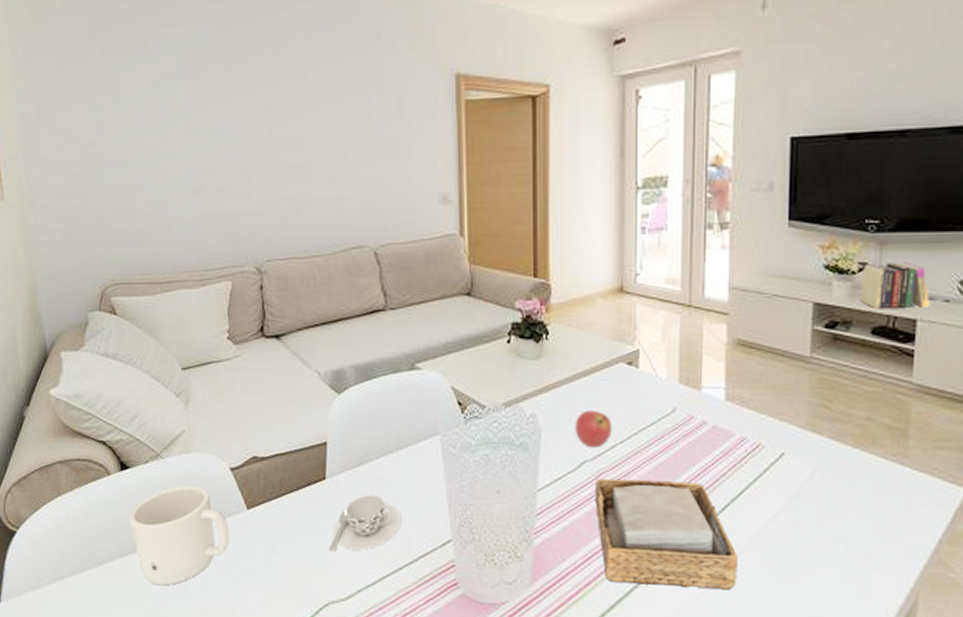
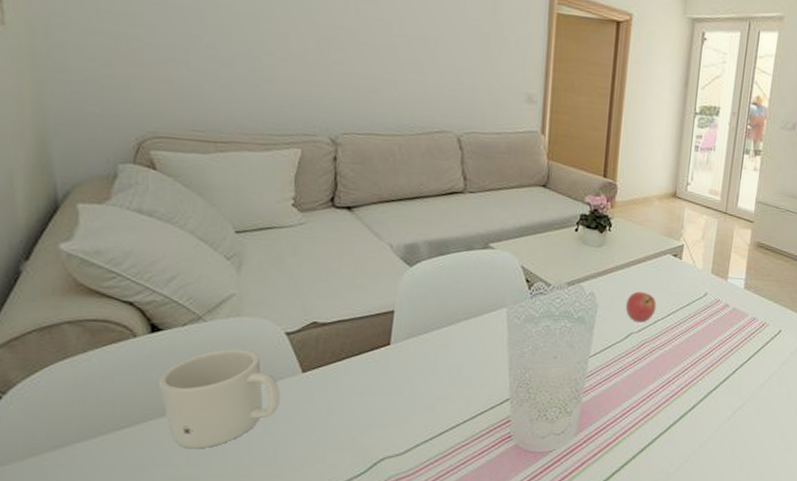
teacup: present [329,495,402,552] -> none [388,359,464,411]
napkin holder: present [594,478,738,590] -> none [635,347,741,434]

